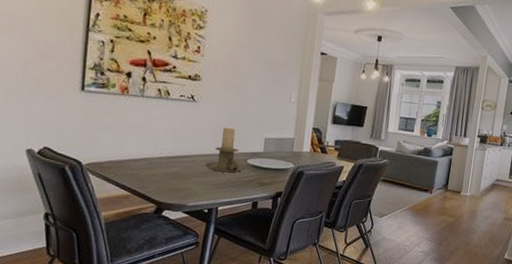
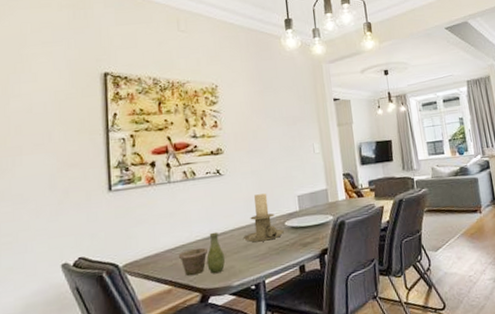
vase: none [141,153,185,191] -> present [179,232,226,276]

